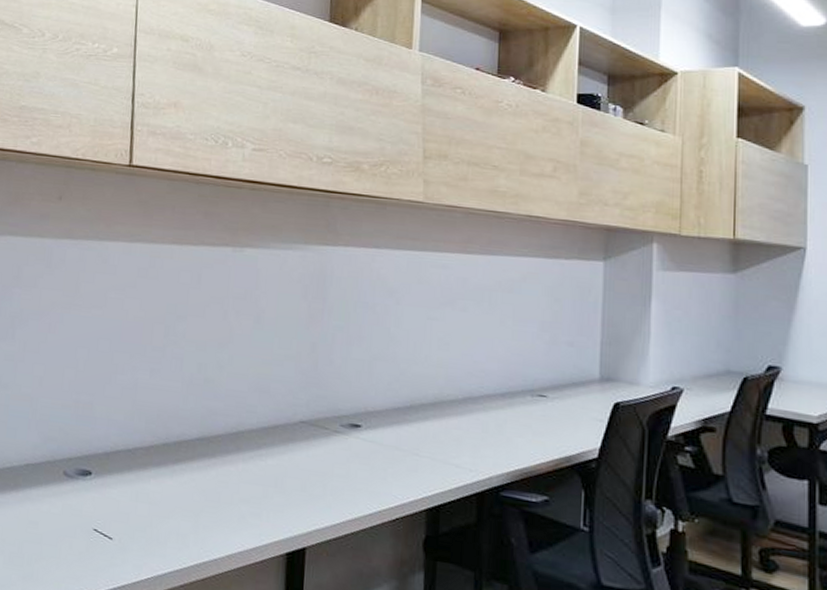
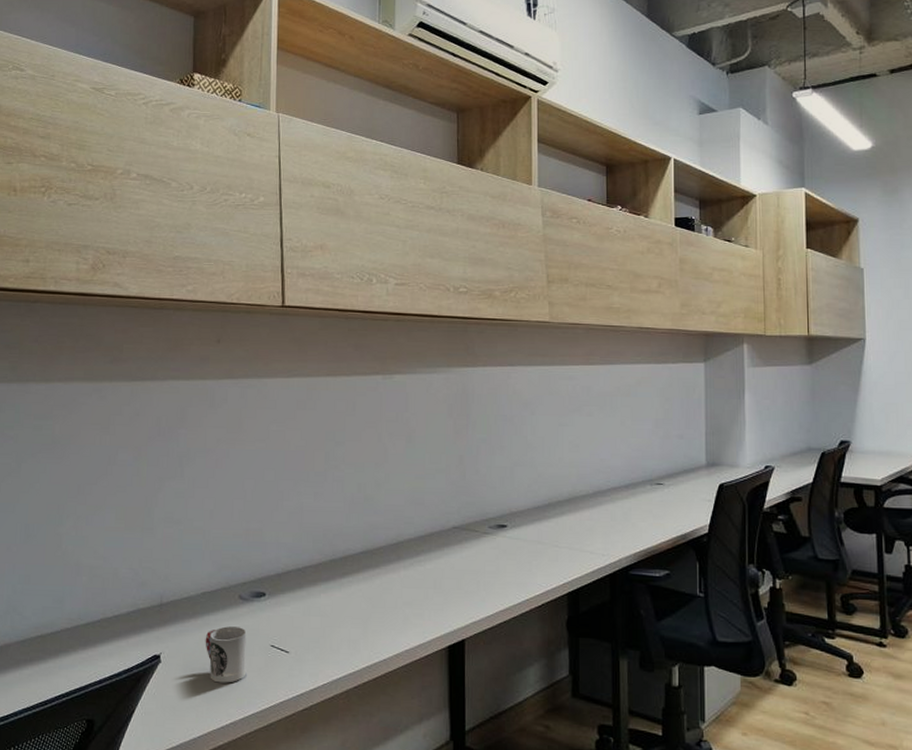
cup: none [24,503,69,565] -> present [205,626,247,683]

